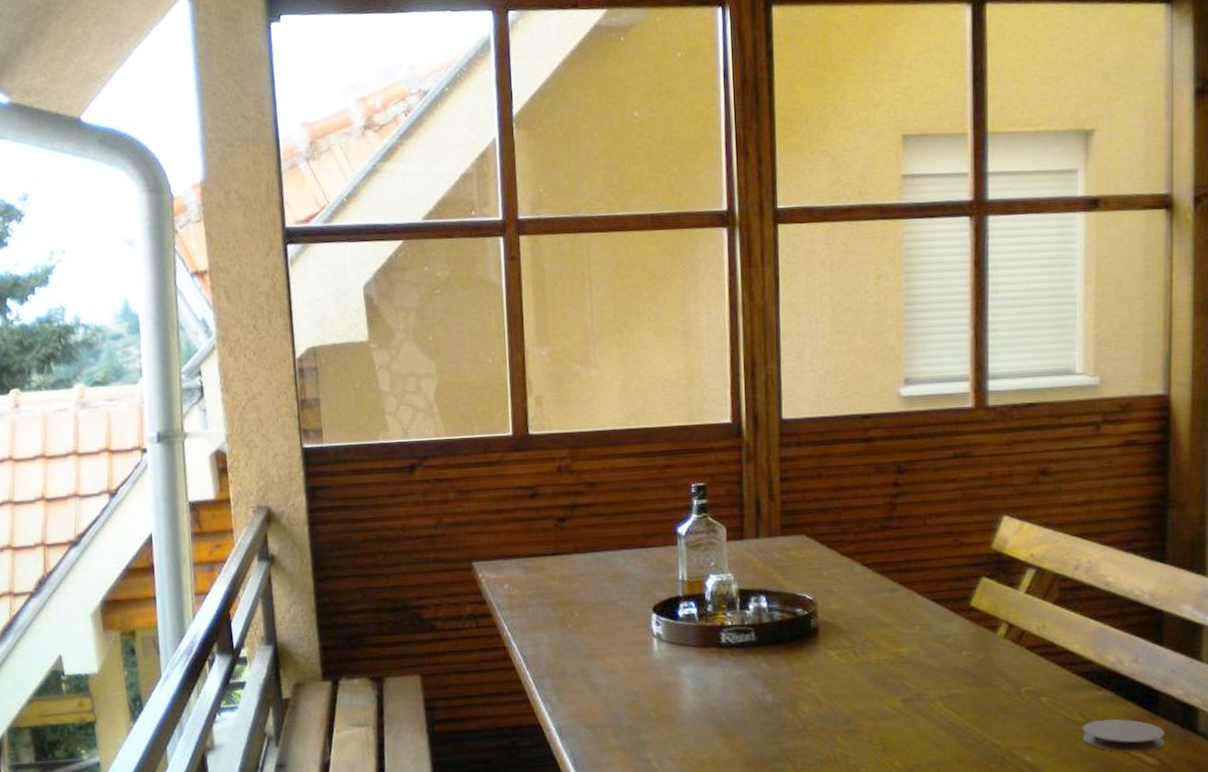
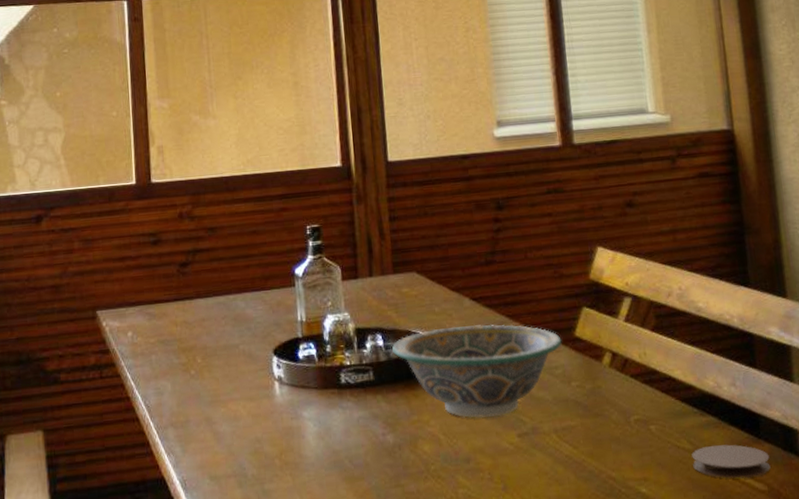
bowl: none [776,590,956,682] -> present [392,324,562,418]

